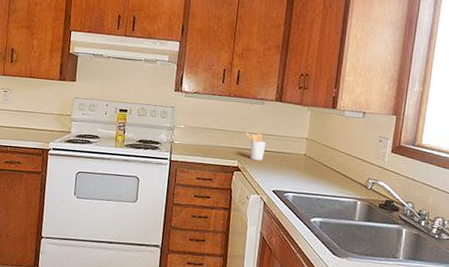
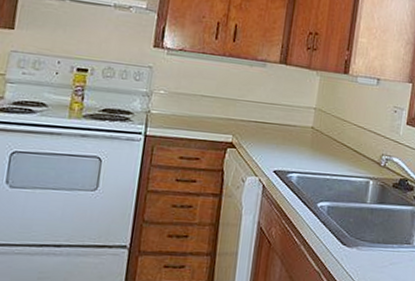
utensil holder: present [245,132,266,160] -> none [242,100,267,135]

